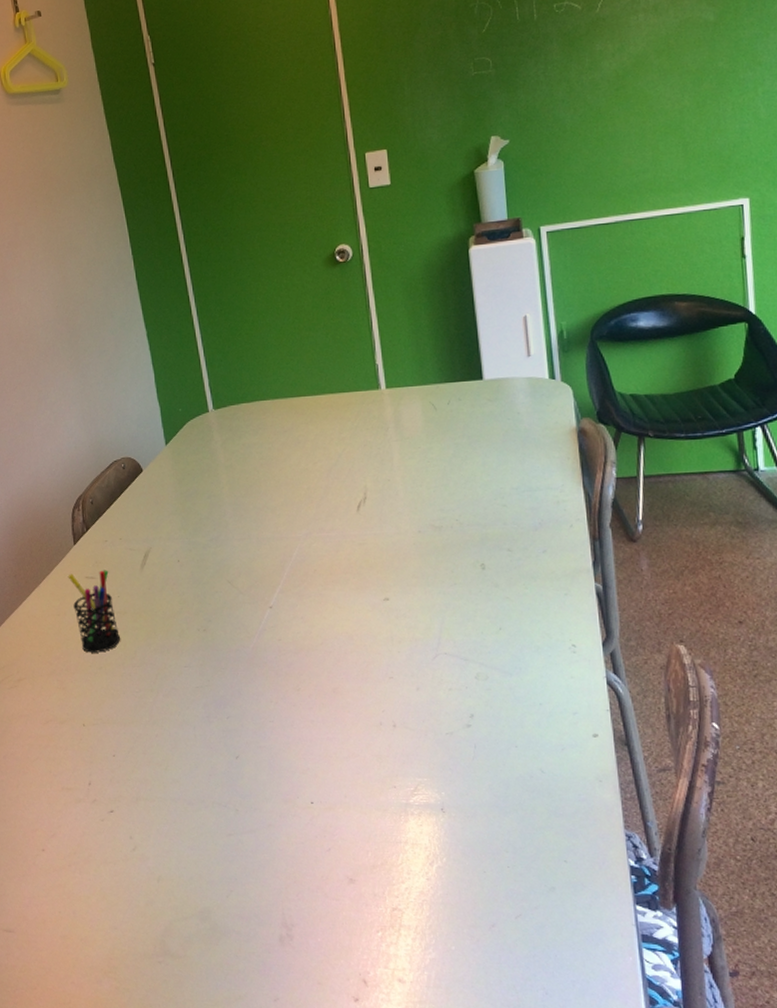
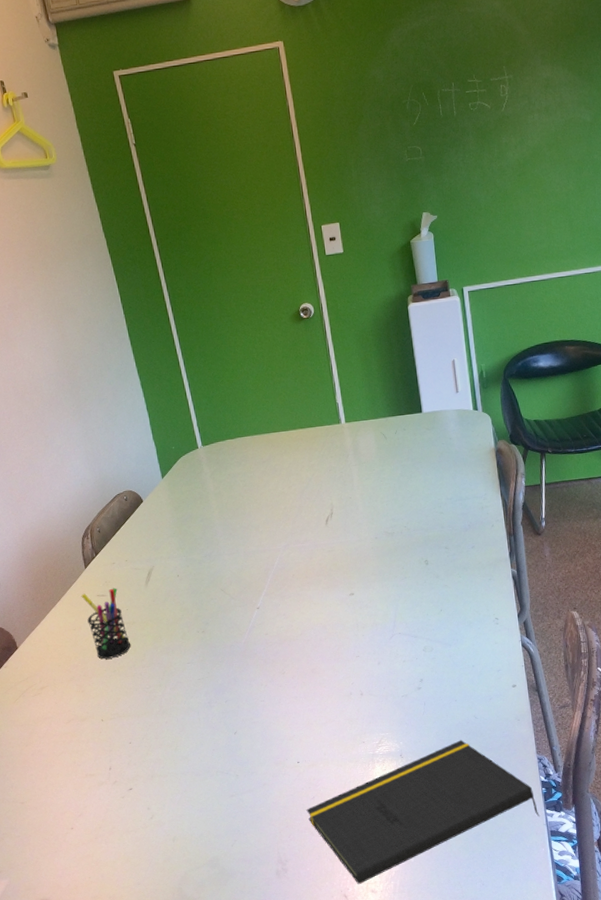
notepad: none [319,798,627,970] -> present [306,740,540,885]

